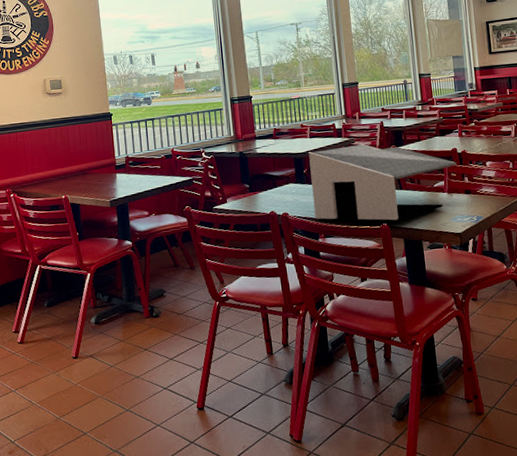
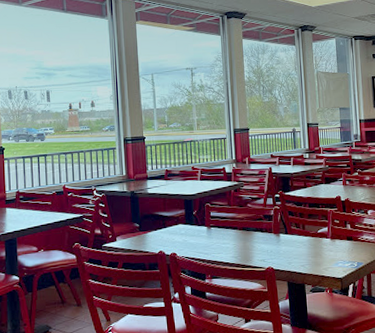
architectural model: present [308,143,457,222] -> none [199,187,341,266]

